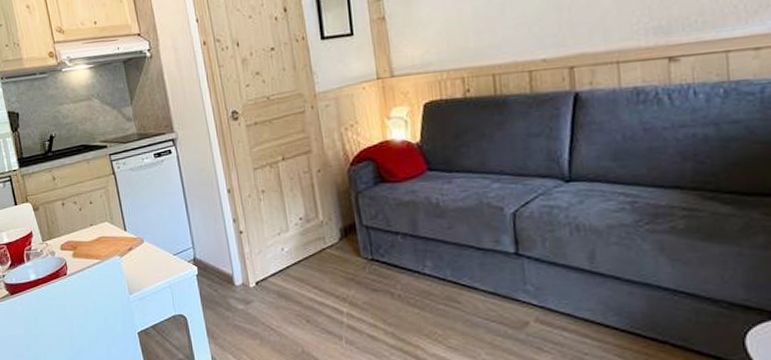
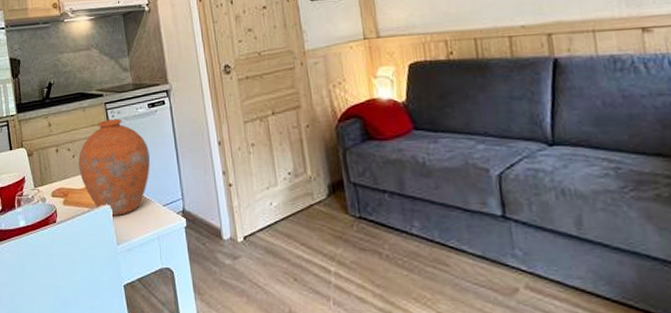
vase: none [85,169,159,266] -> present [78,118,151,216]

